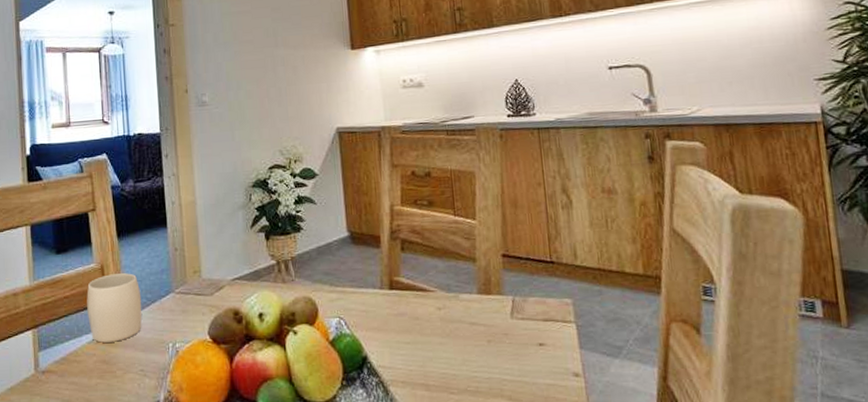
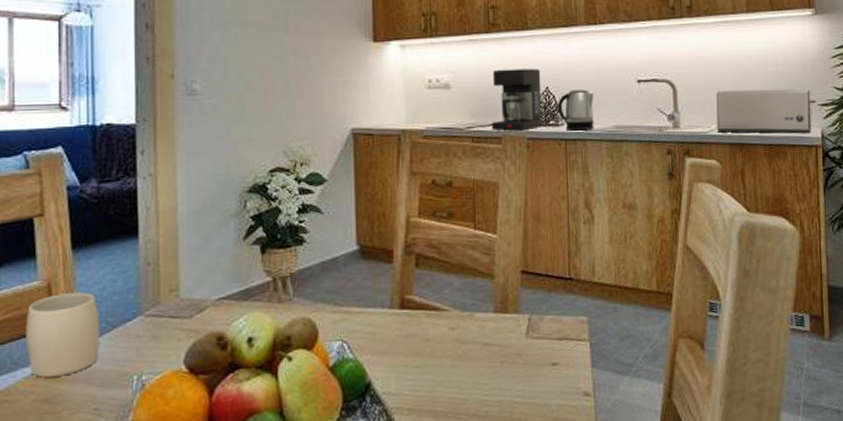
coffee maker: none [462,63,514,123] -> present [491,69,542,131]
kettle: none [528,79,566,120] -> present [558,89,594,131]
toaster: none [695,63,812,114] -> present [716,88,816,134]

